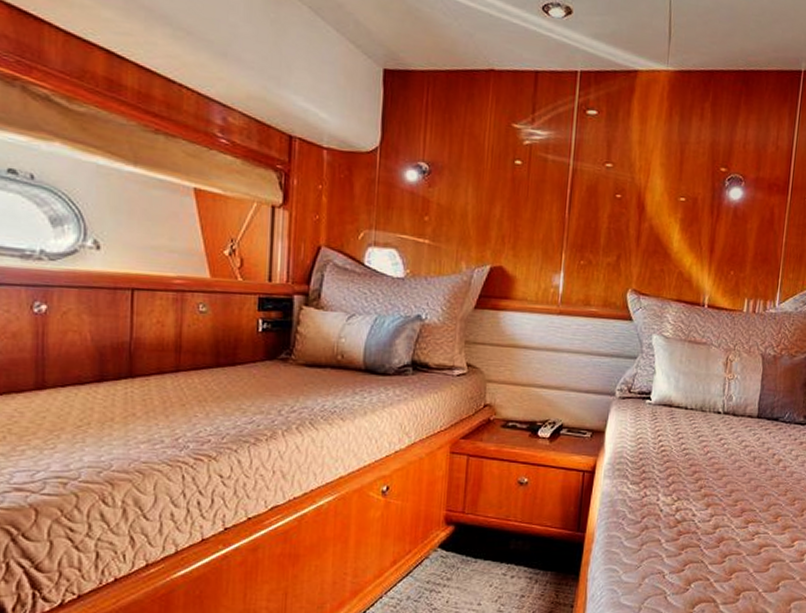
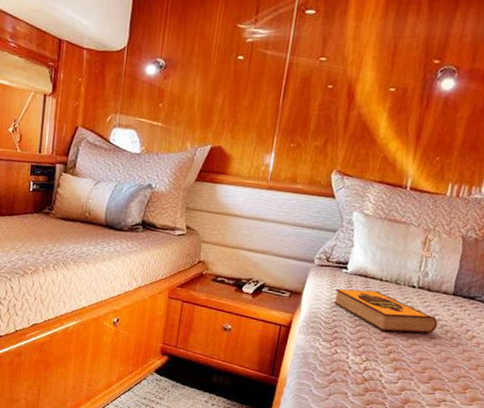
hardback book: none [639,420,745,465] -> present [333,288,438,334]

